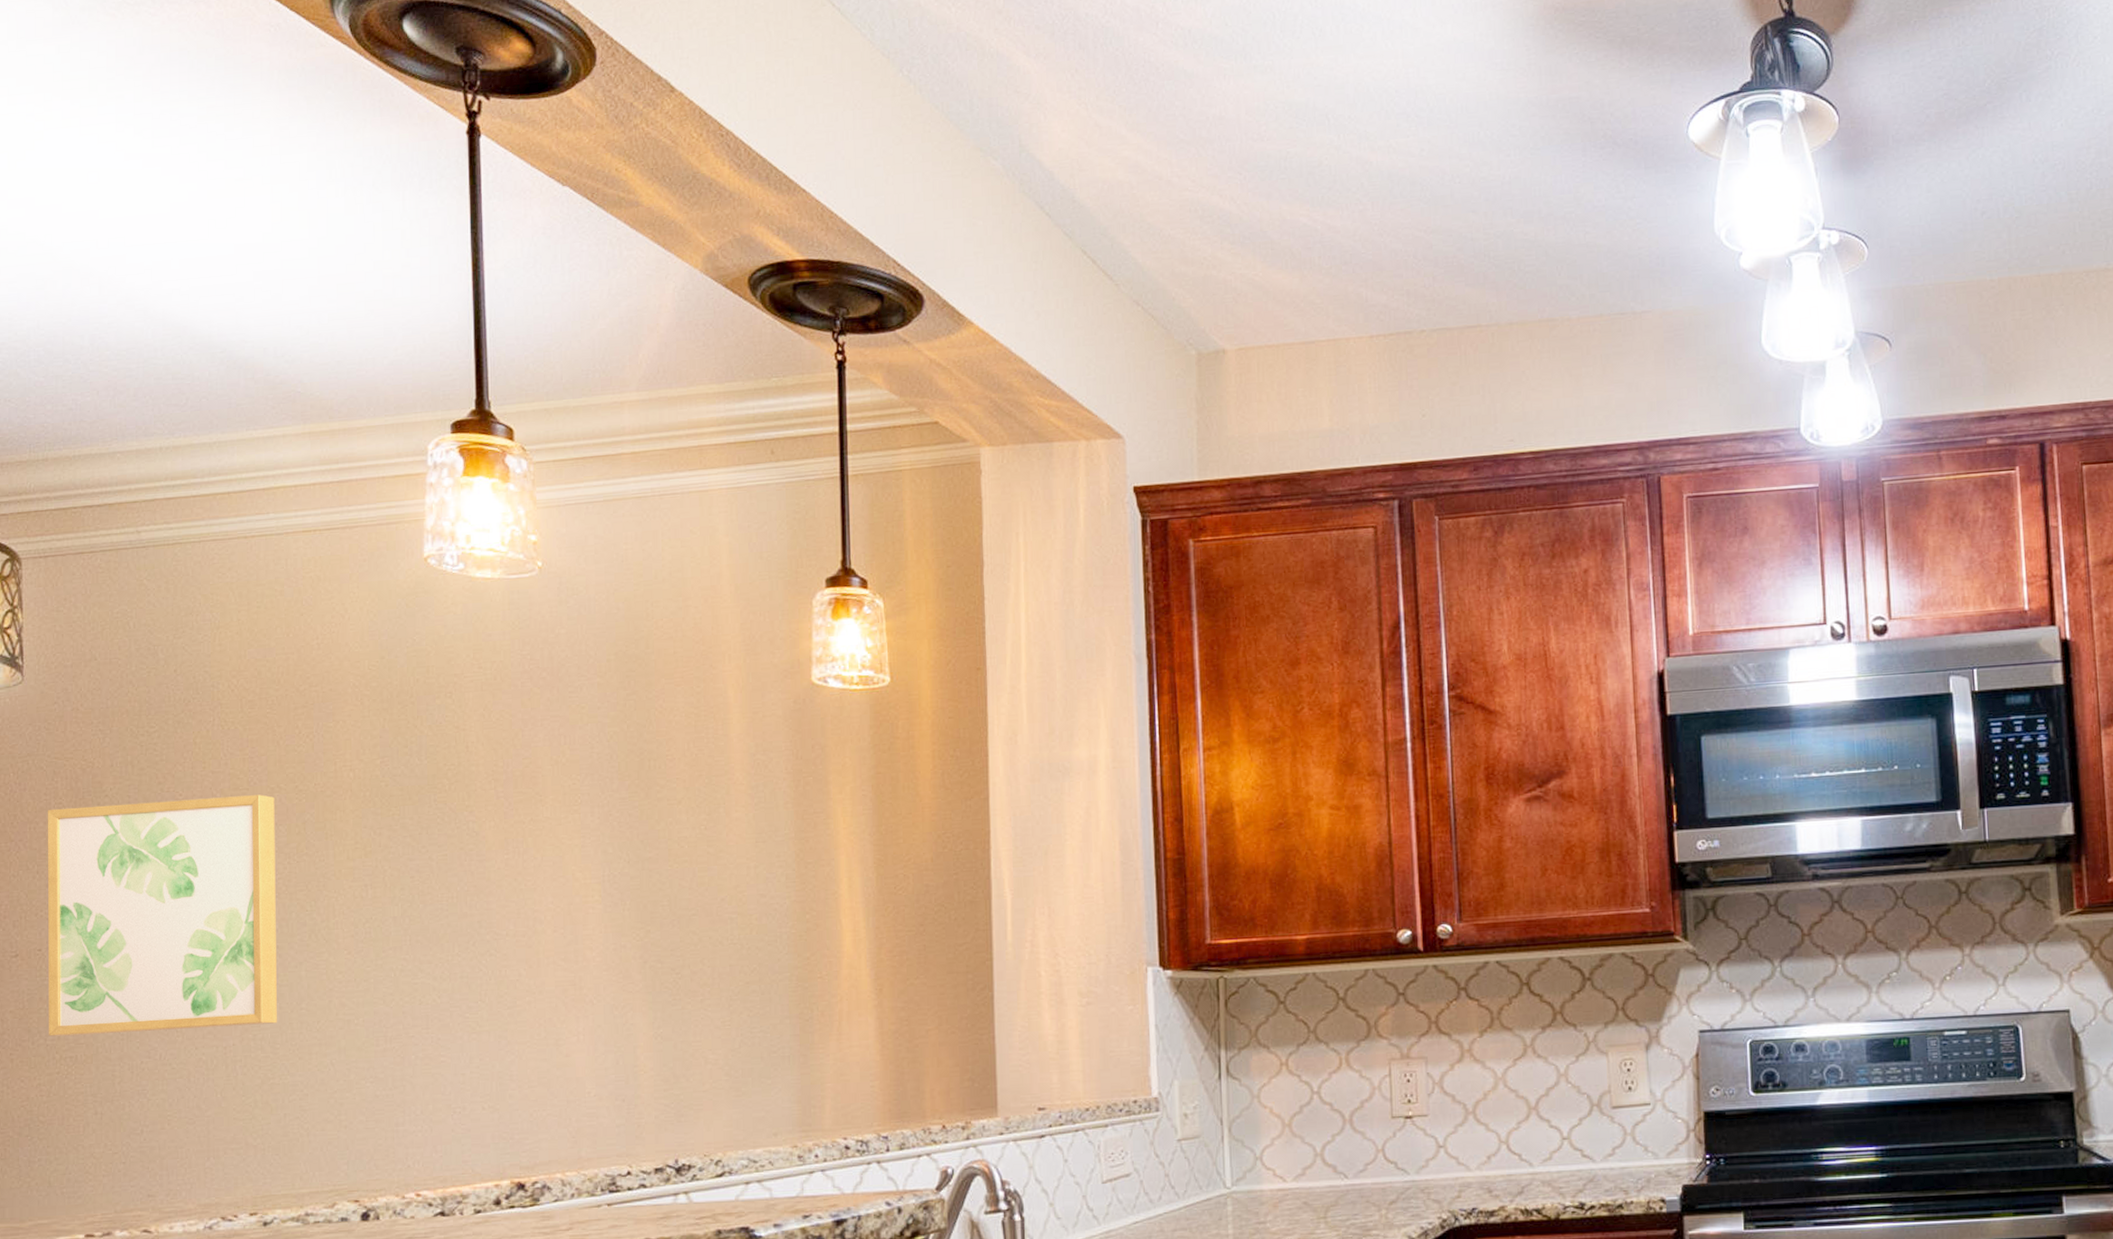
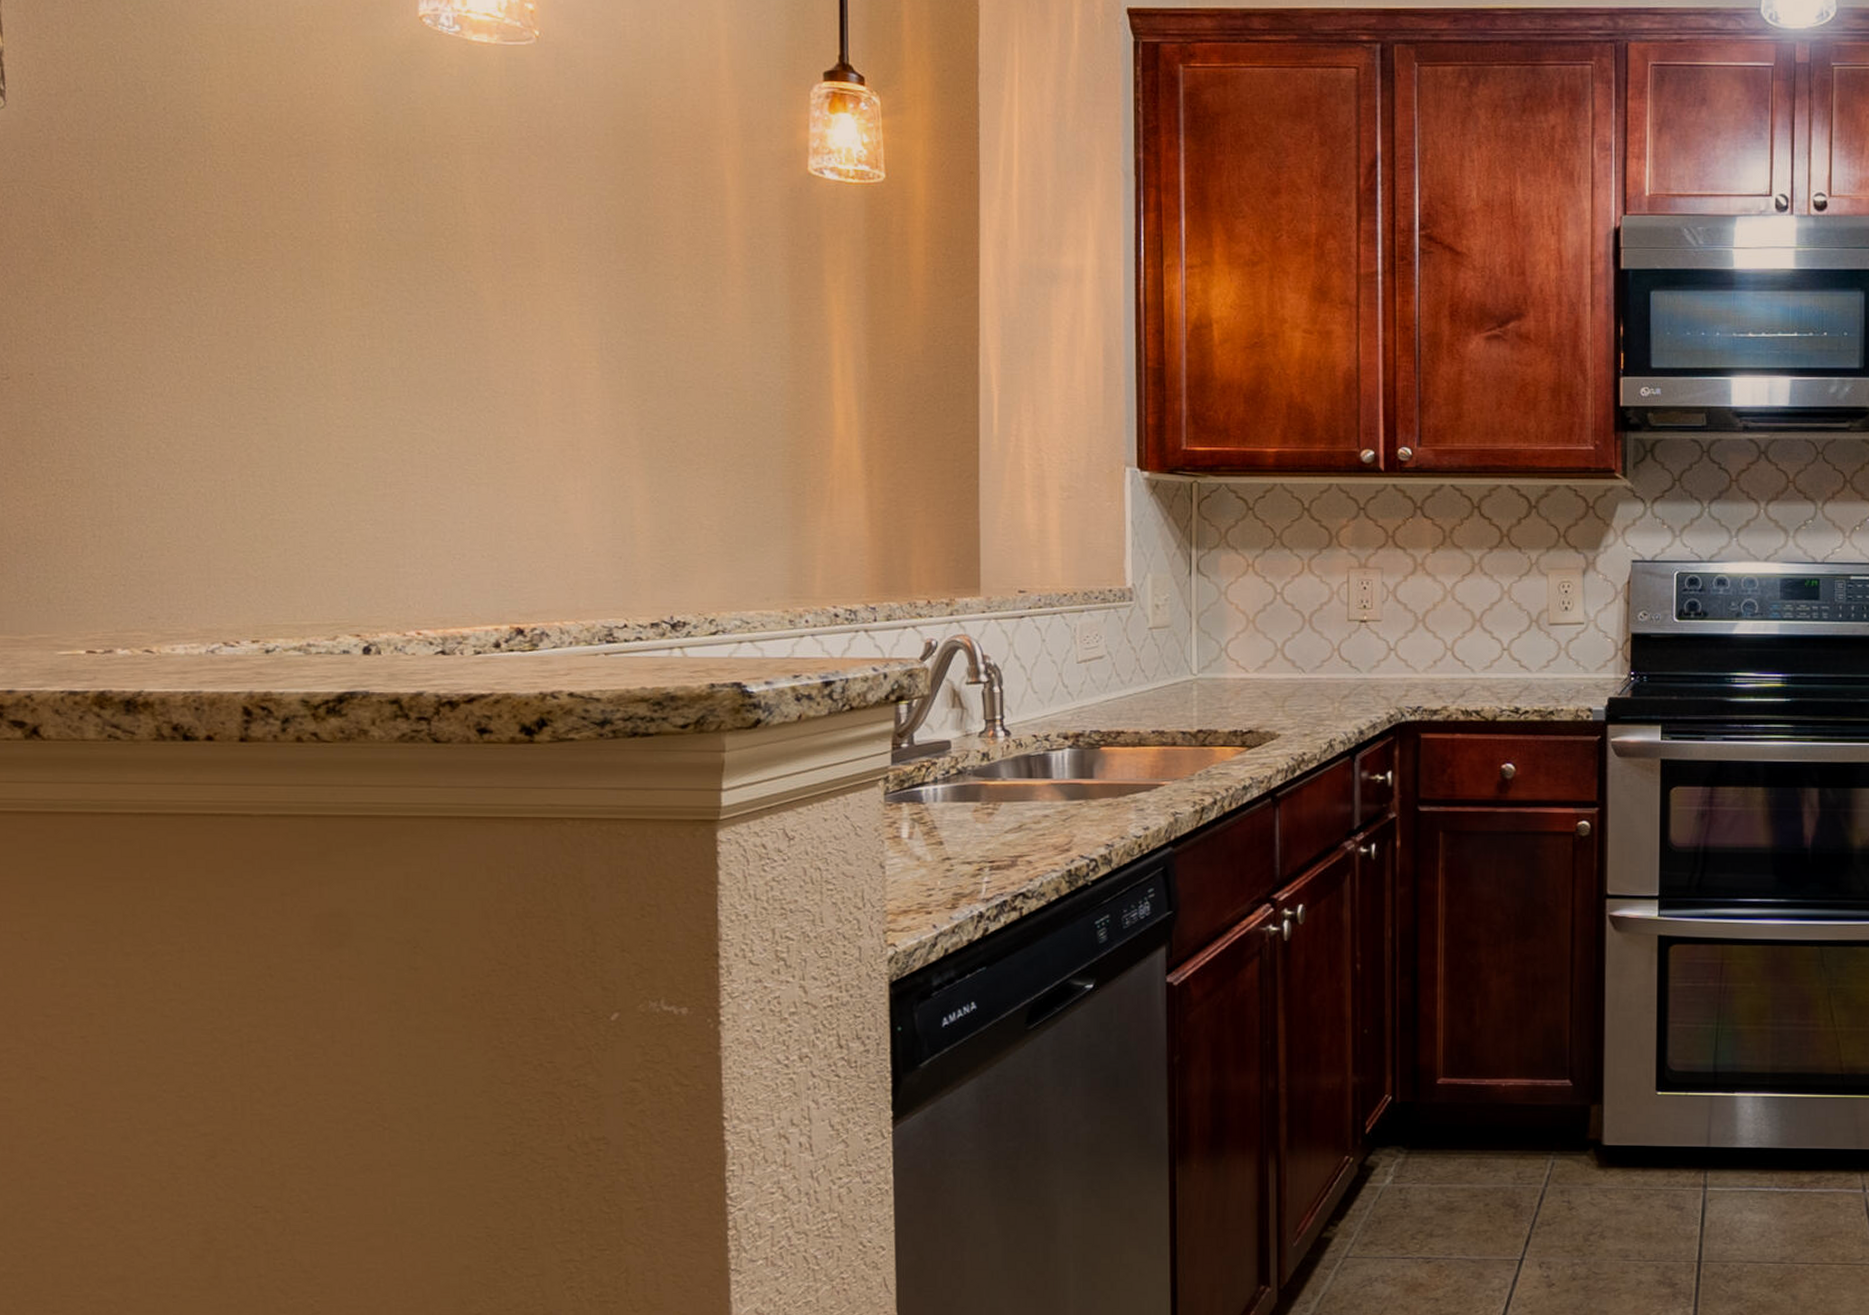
wall art: present [47,794,277,1037] -> none [35,236,276,462]

